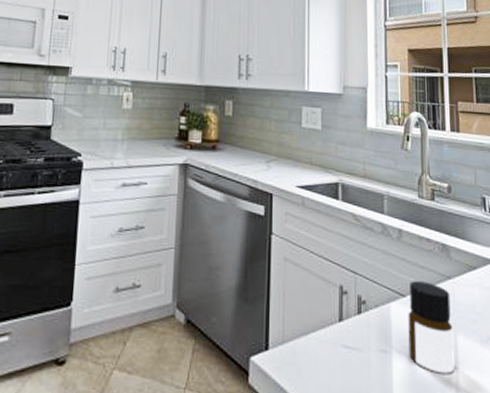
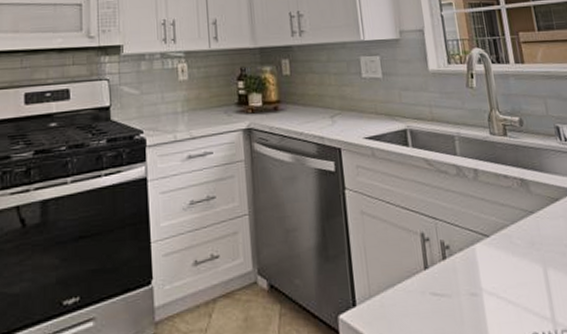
bottle: present [408,281,454,374] -> none [492,219,549,311]

